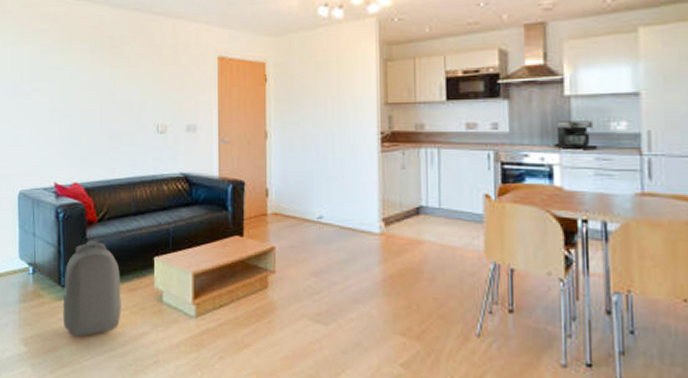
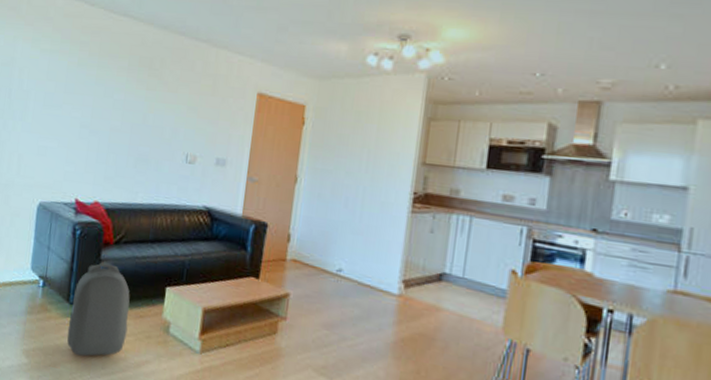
coffee maker: present [556,121,598,151] -> none [593,205,637,240]

